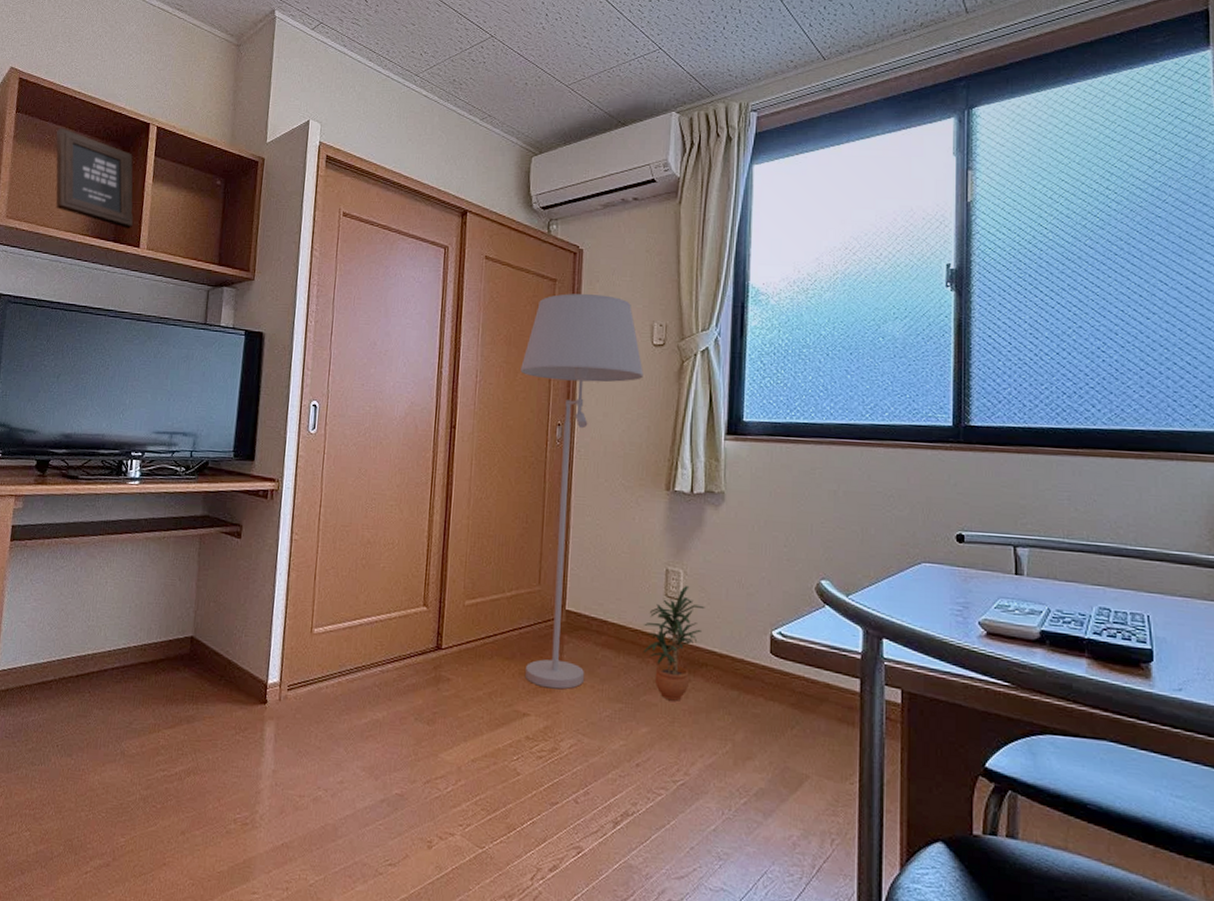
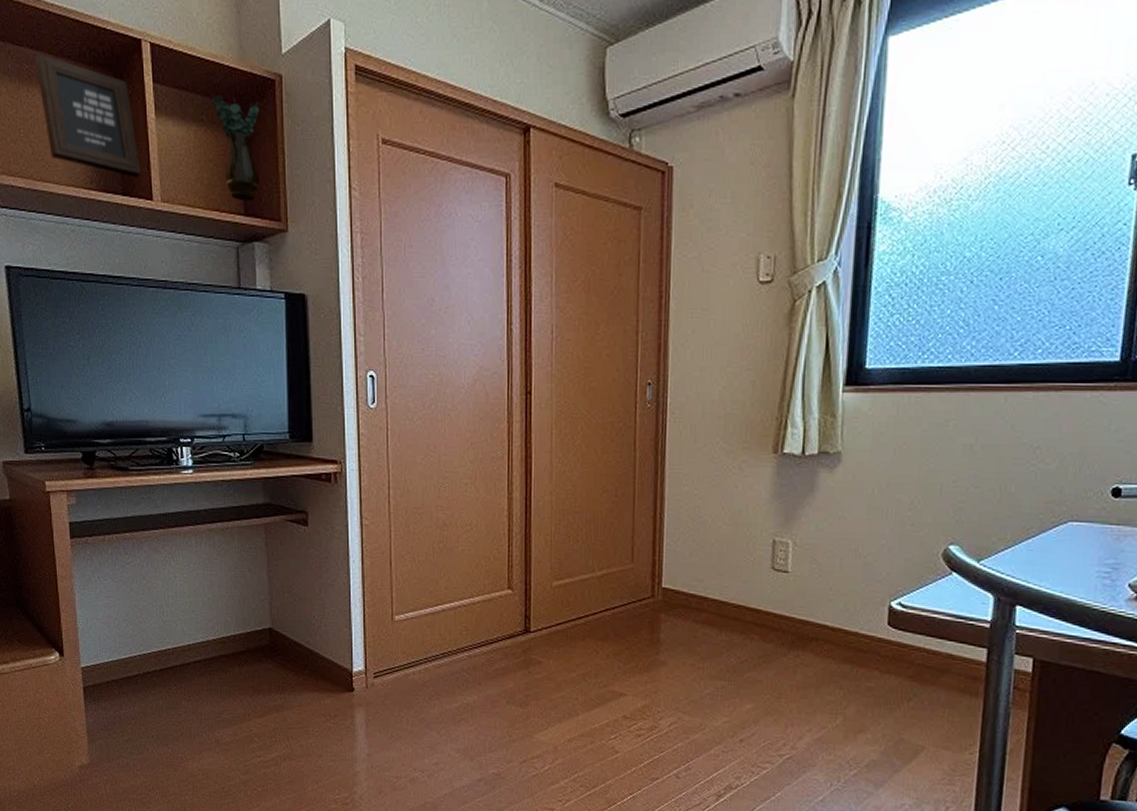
vase: none [202,167,243,254] -> present [210,92,260,201]
floor lamp: present [520,293,643,690] -> none [603,223,747,669]
potted plant: present [644,586,705,701] -> none [748,557,817,677]

